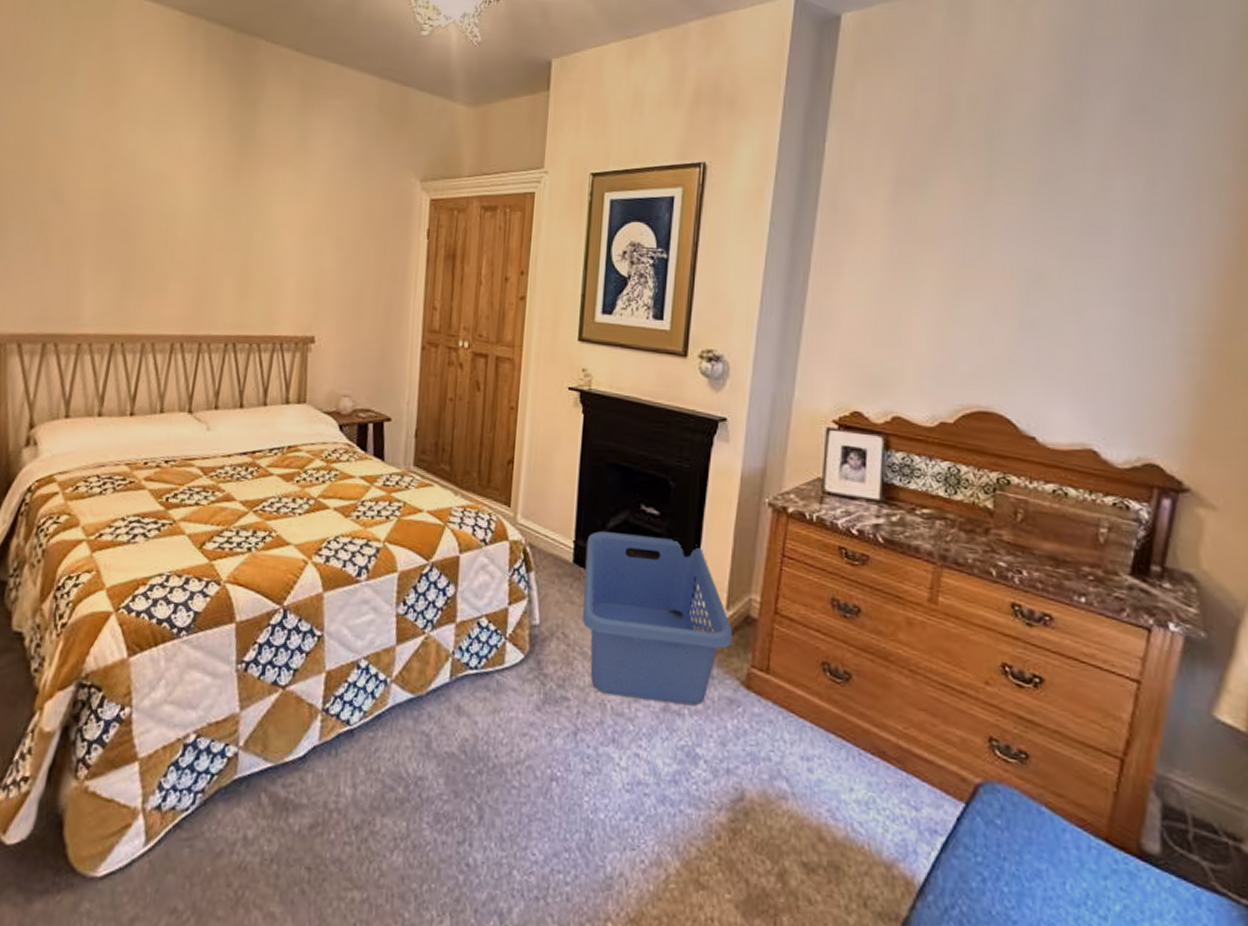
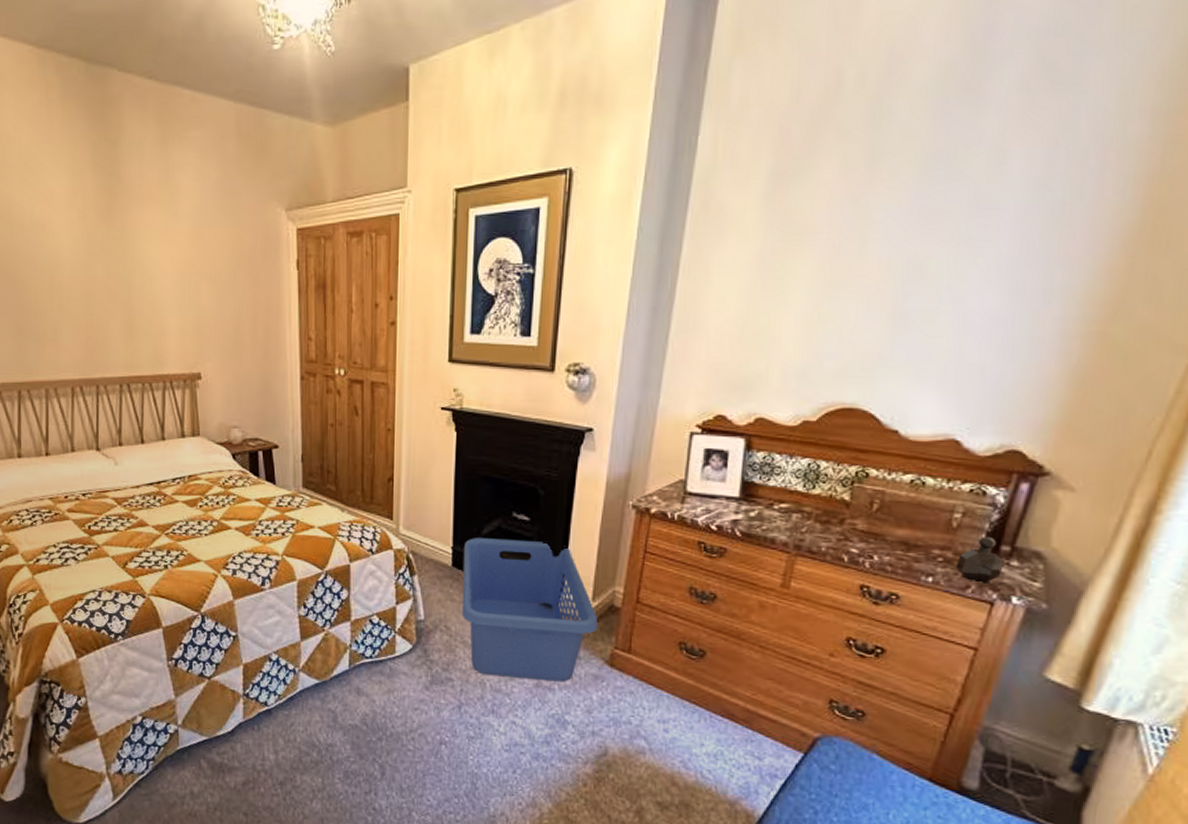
perfume bottle: none [1107,553,1157,607] -> present [955,536,1004,583]

